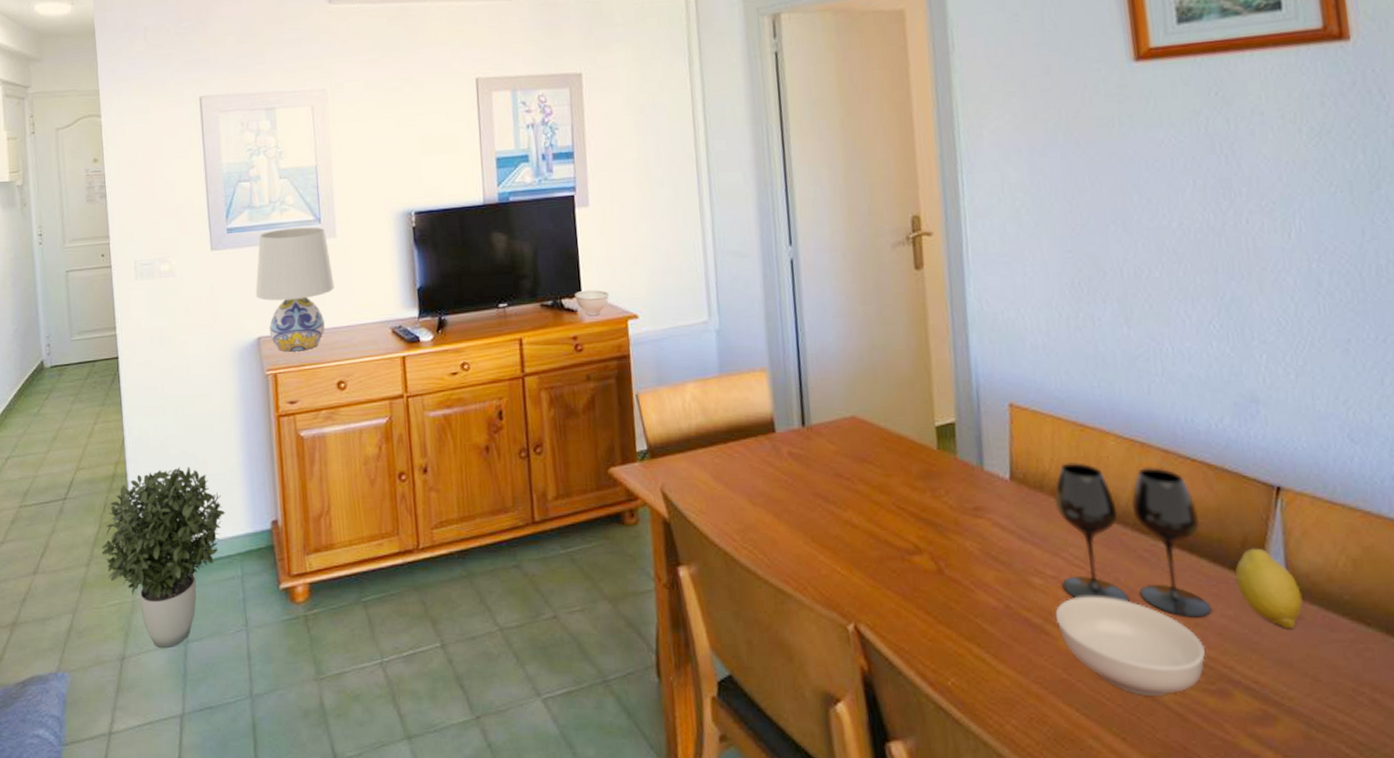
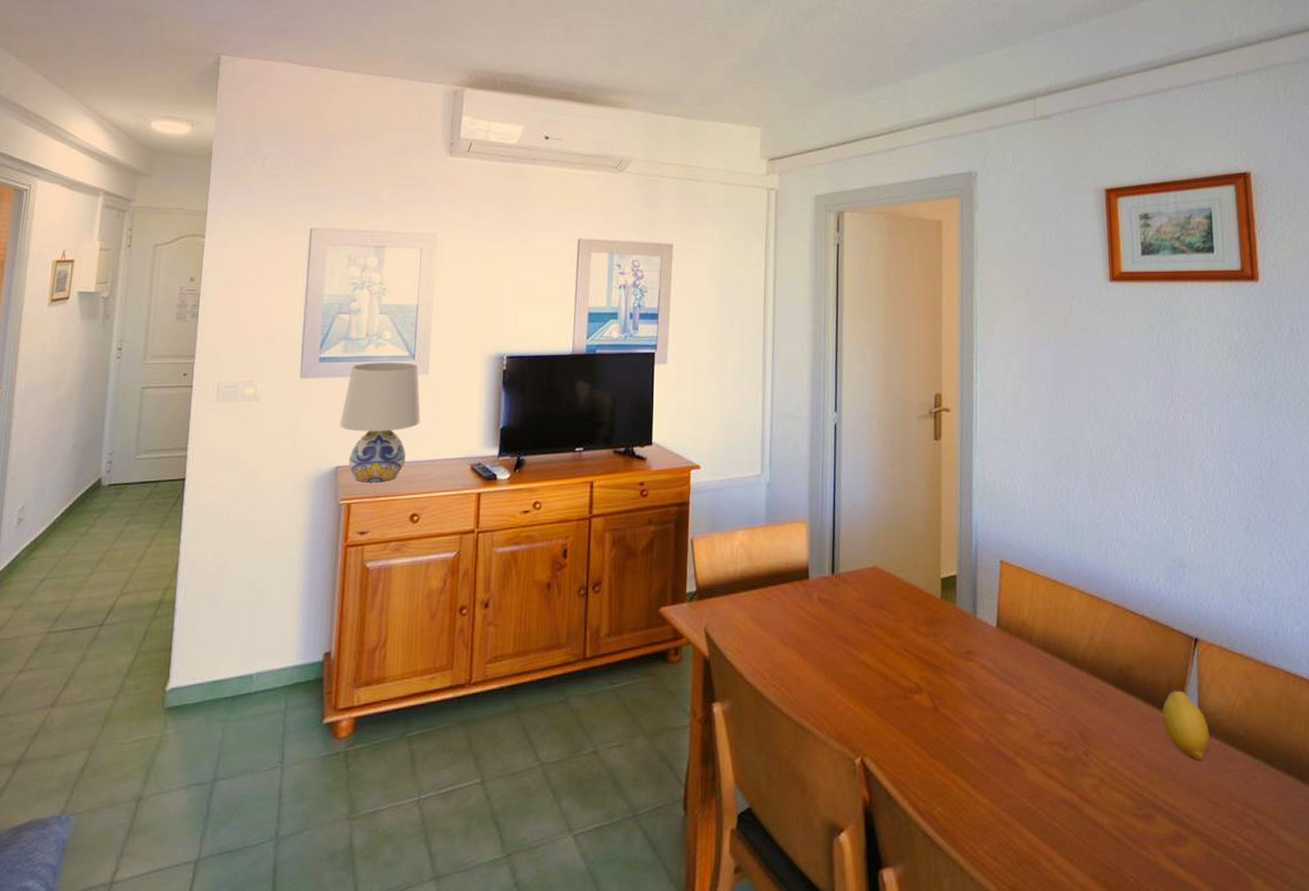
potted plant: present [101,466,225,647] -> none [133,594,276,787]
bowl: present [574,289,610,316] -> none [645,440,677,464]
wine glass: present [1053,462,1211,618] -> none [1029,614,1143,751]
bowl: present [1055,596,1206,696] -> none [1024,731,1137,821]

